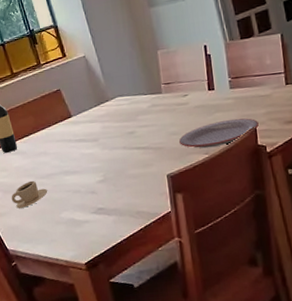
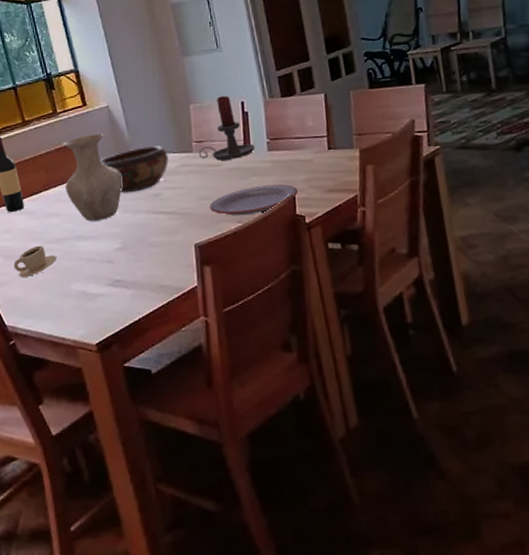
vase: none [47,80,101,158] -> present [62,133,122,221]
decorative bowl: none [81,89,141,133] -> present [100,146,169,193]
candle holder: none [167,40,218,100] -> present [198,95,255,161]

